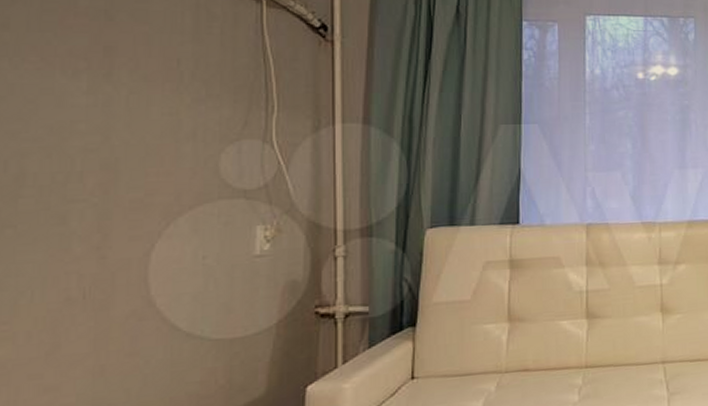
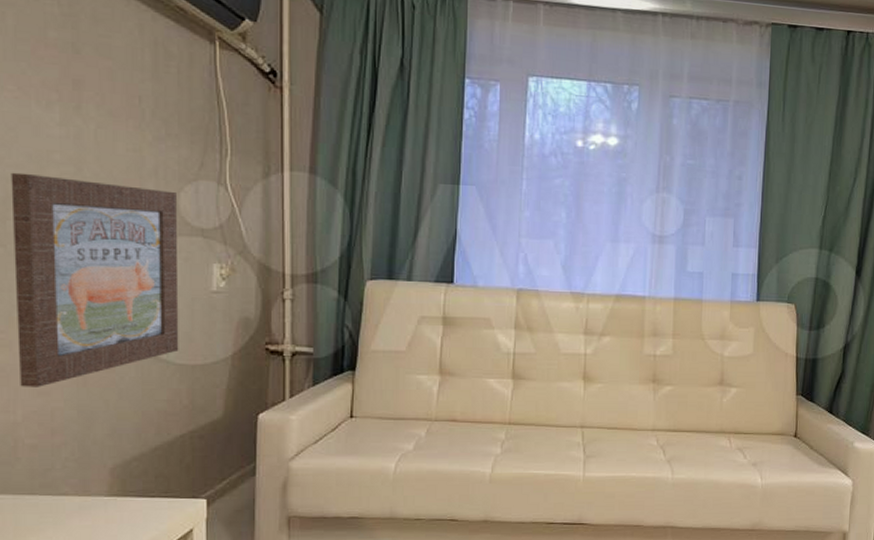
wall art: none [23,146,217,385] -> present [11,172,179,387]

